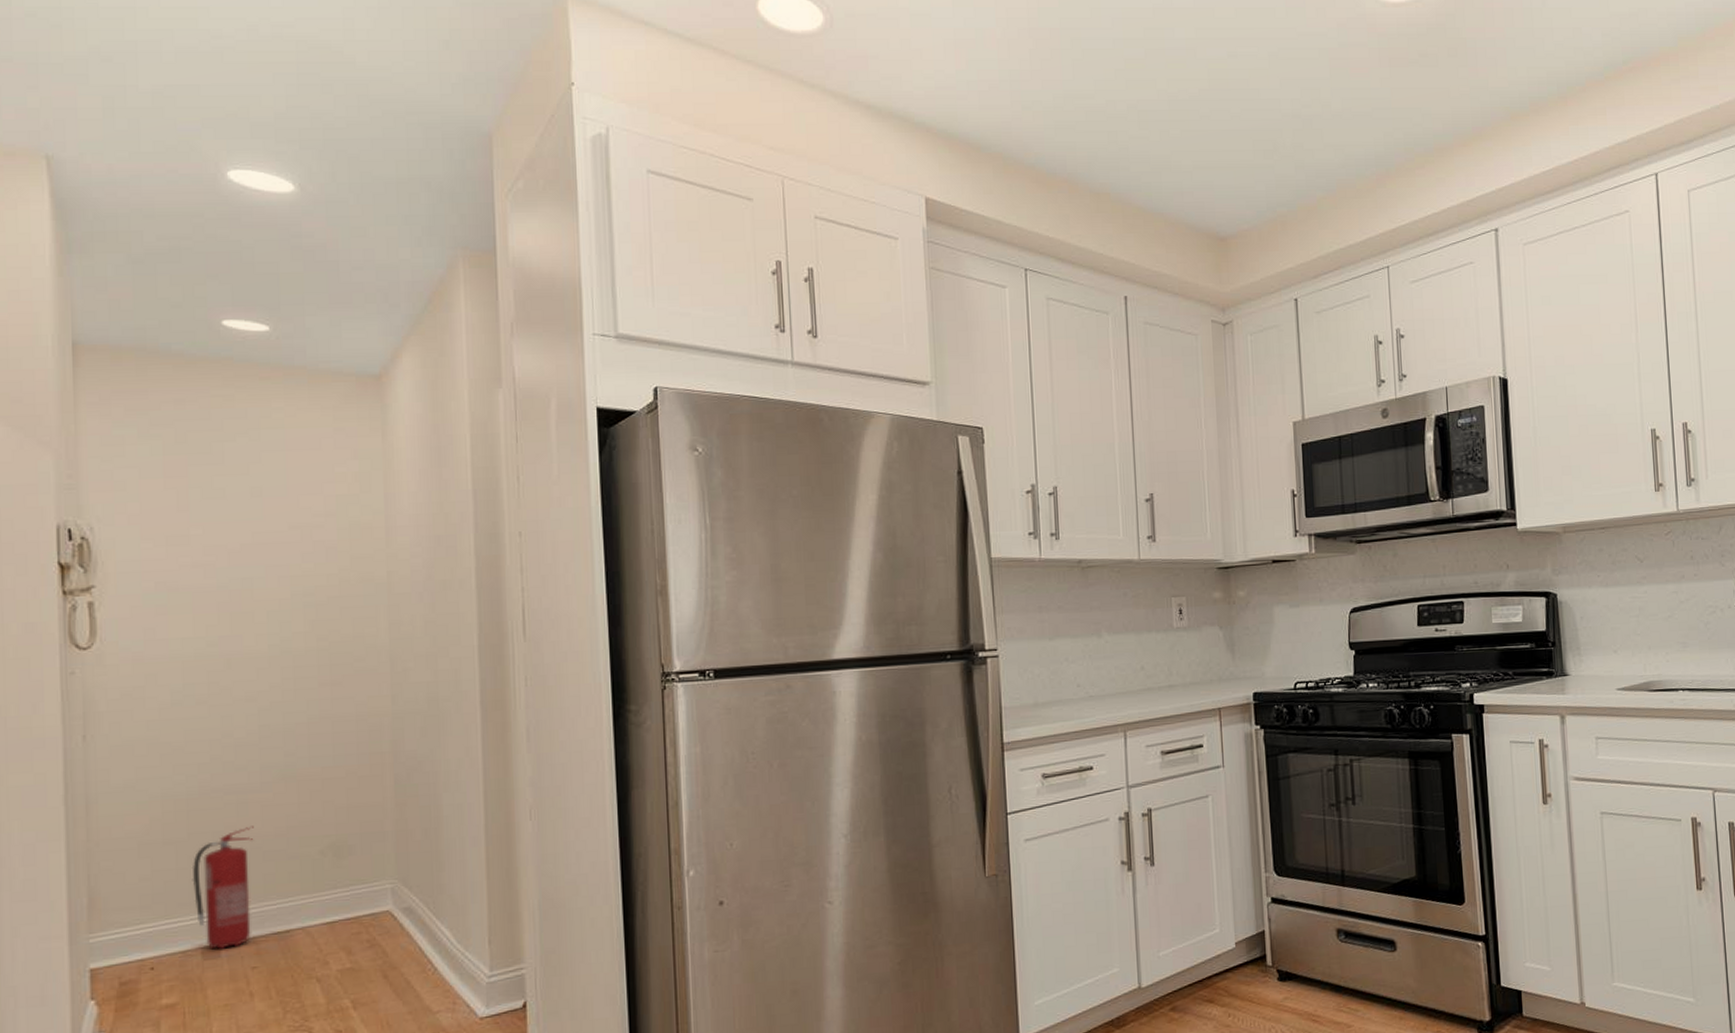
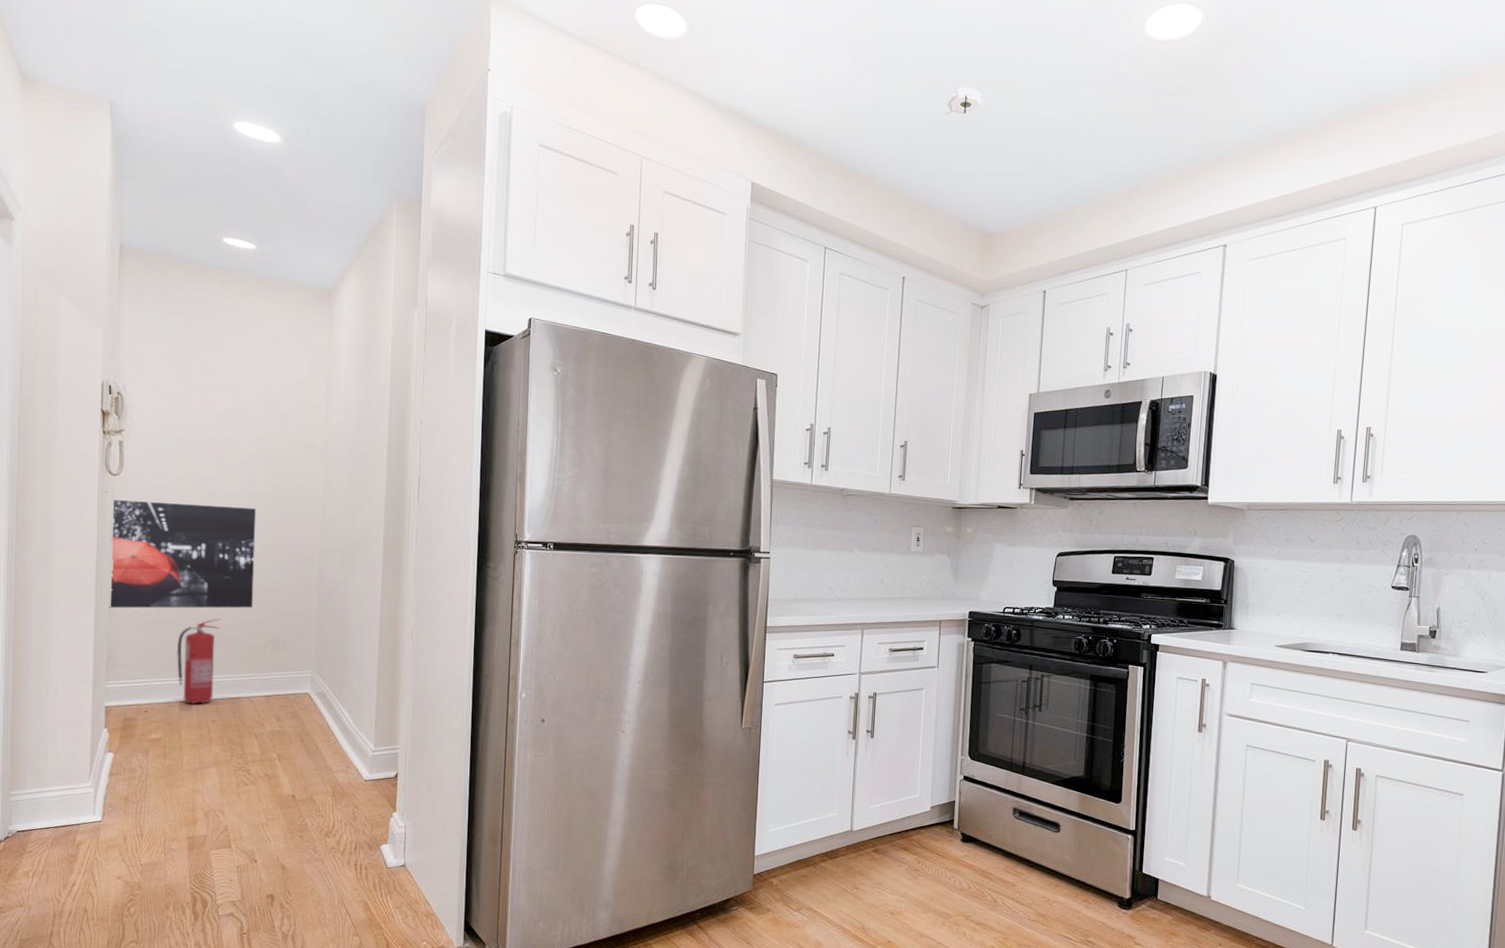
wall art: none [83,671,301,832] -> present [109,500,257,609]
smoke detector: none [1154,68,1197,102] -> present [946,87,984,115]

